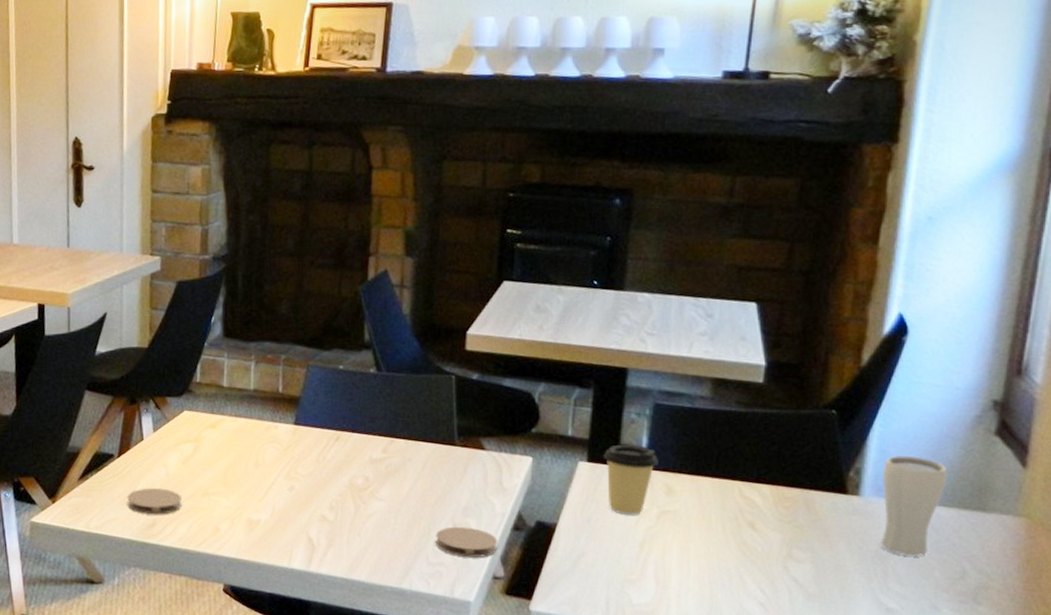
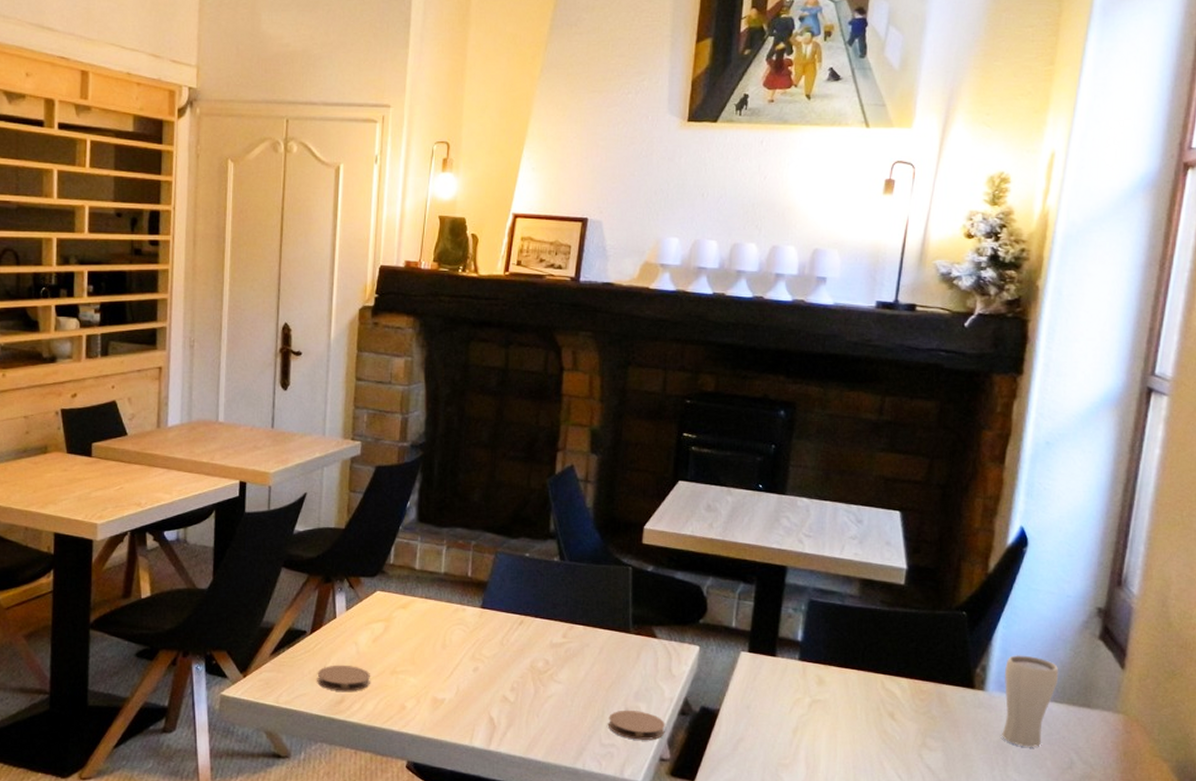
coffee cup: present [604,445,658,516] -> none [763,638,811,704]

